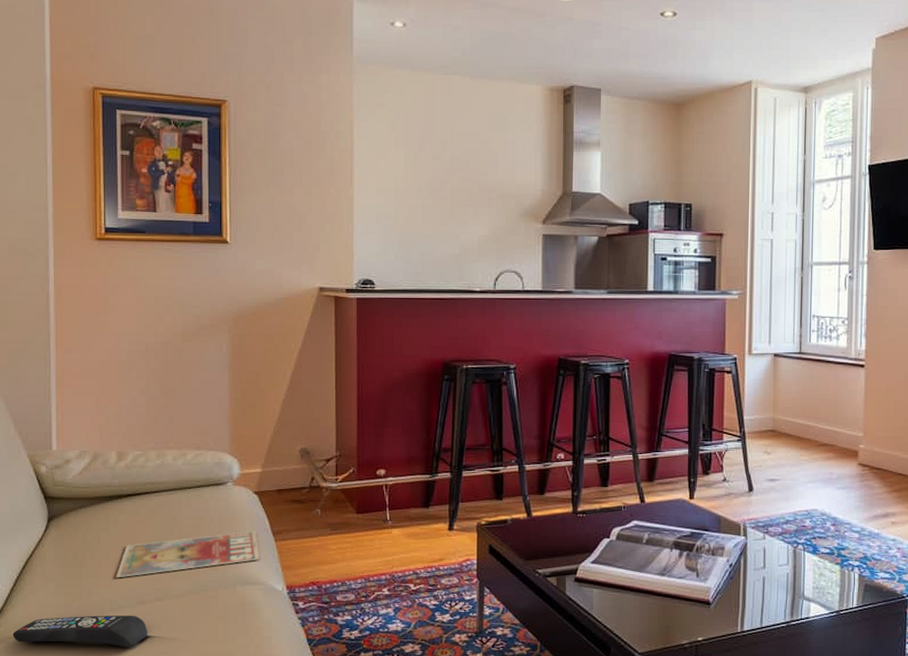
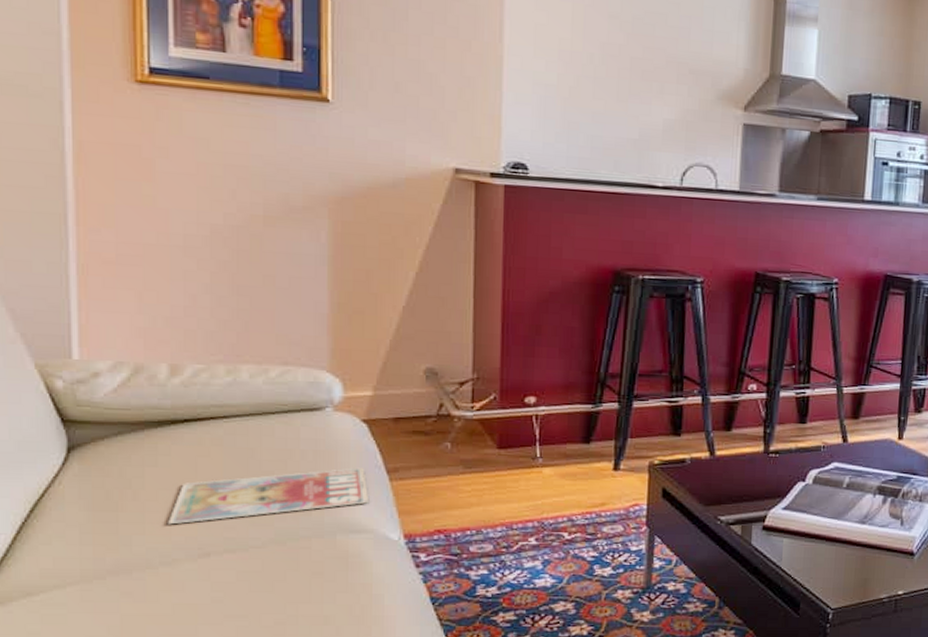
remote control: present [12,615,148,648] -> none [16,571,214,612]

